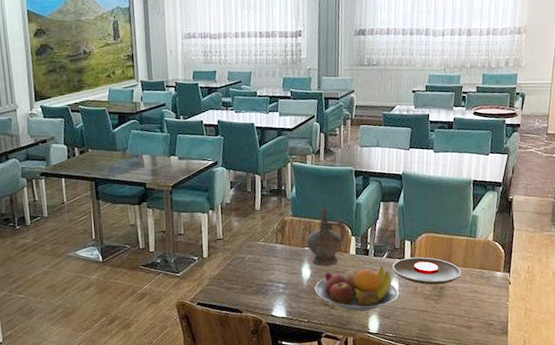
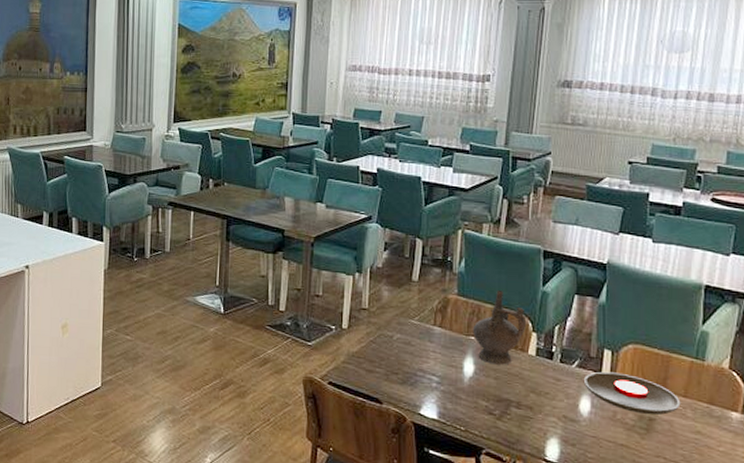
fruit bowl: present [315,266,399,312] -> none [478,372,591,432]

